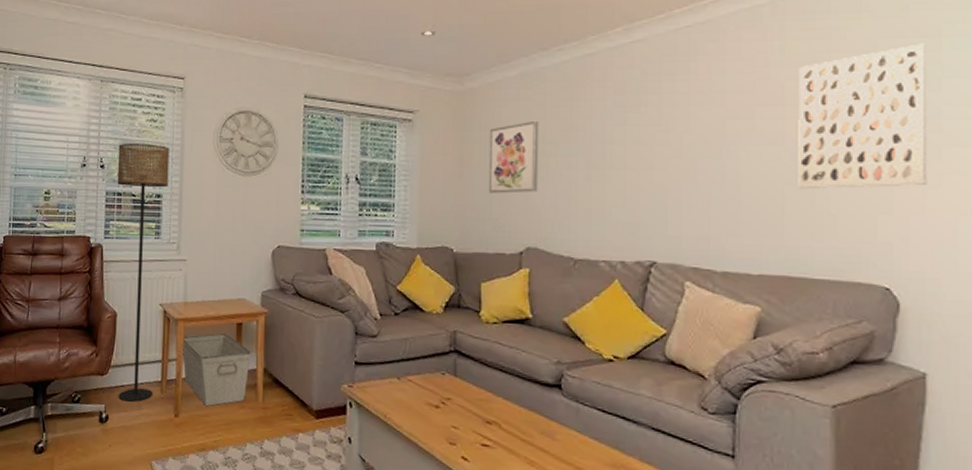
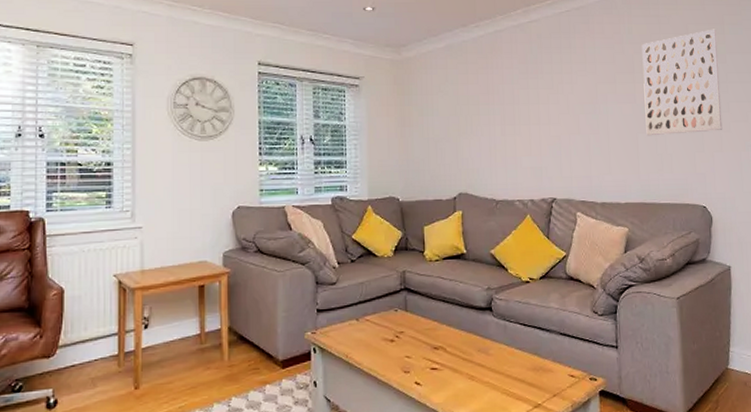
floor lamp: present [117,144,170,402] -> none [60,111,119,382]
storage bin: present [181,333,251,406] -> none [140,298,215,373]
wall art: present [488,120,539,194] -> none [424,85,466,148]

